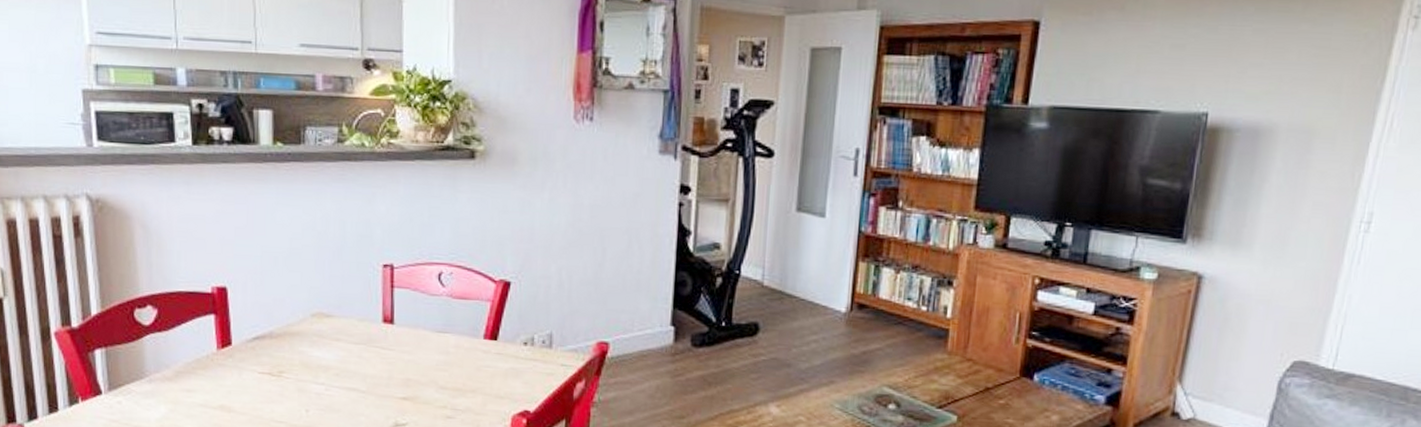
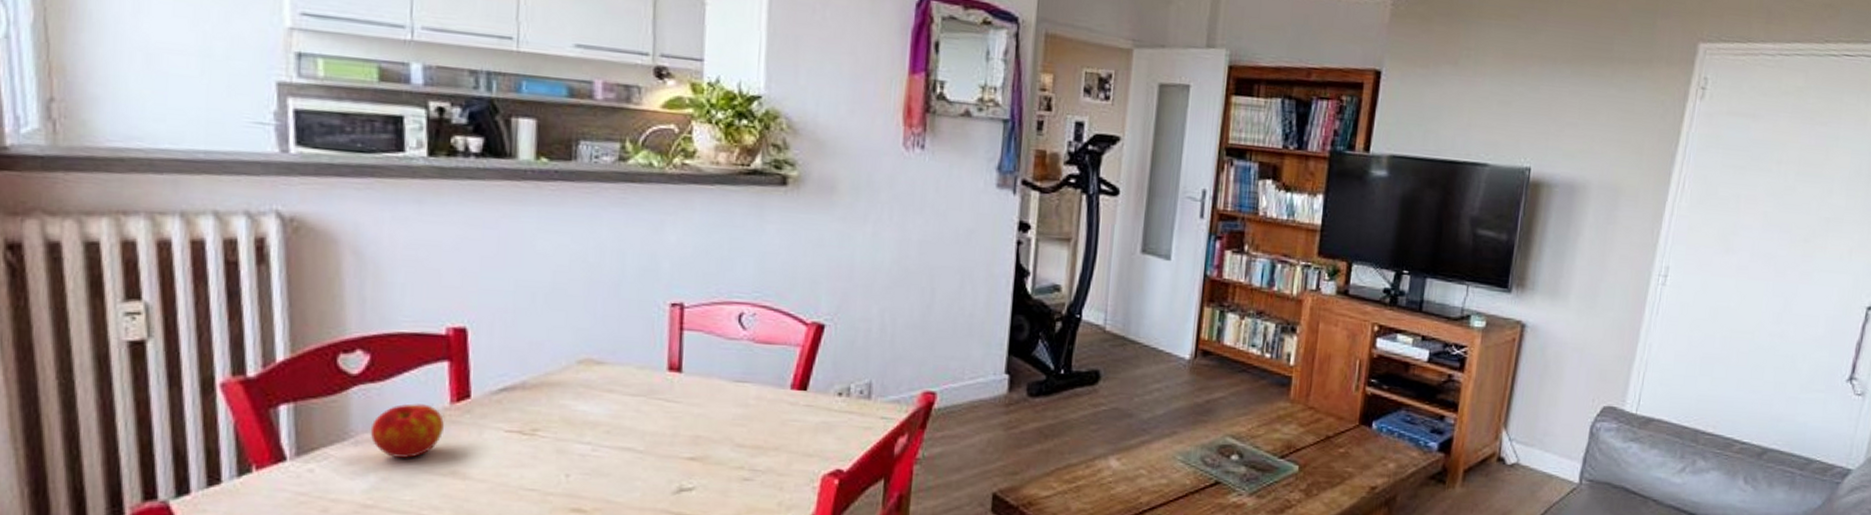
apple: none [160,349,213,394] -> present [370,404,444,458]

